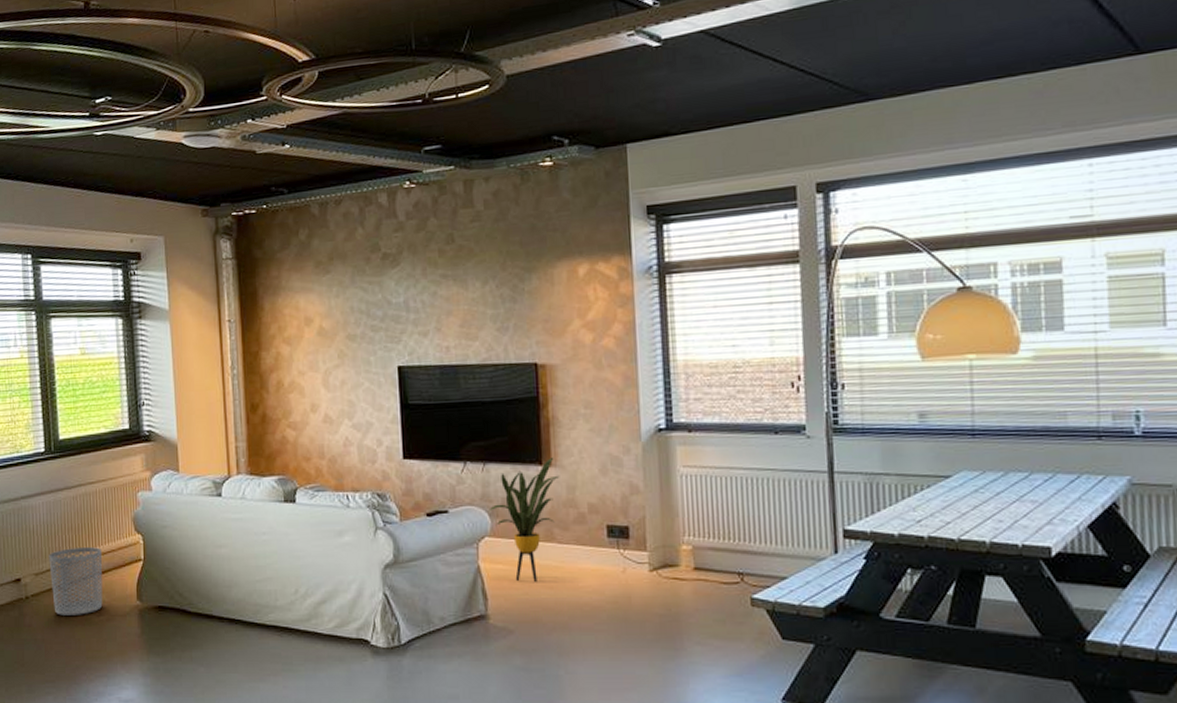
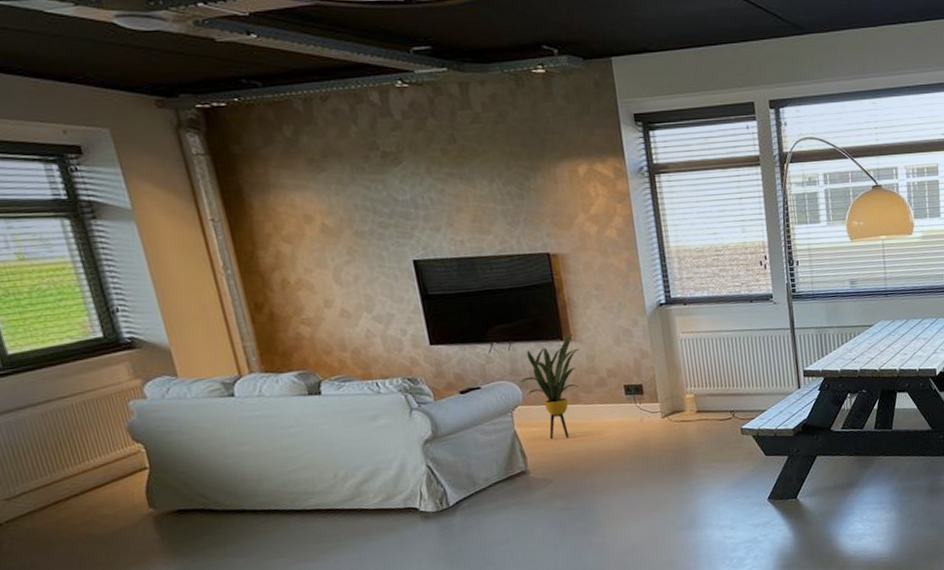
waste bin: present [49,547,103,615] -> none [20,462,106,537]

